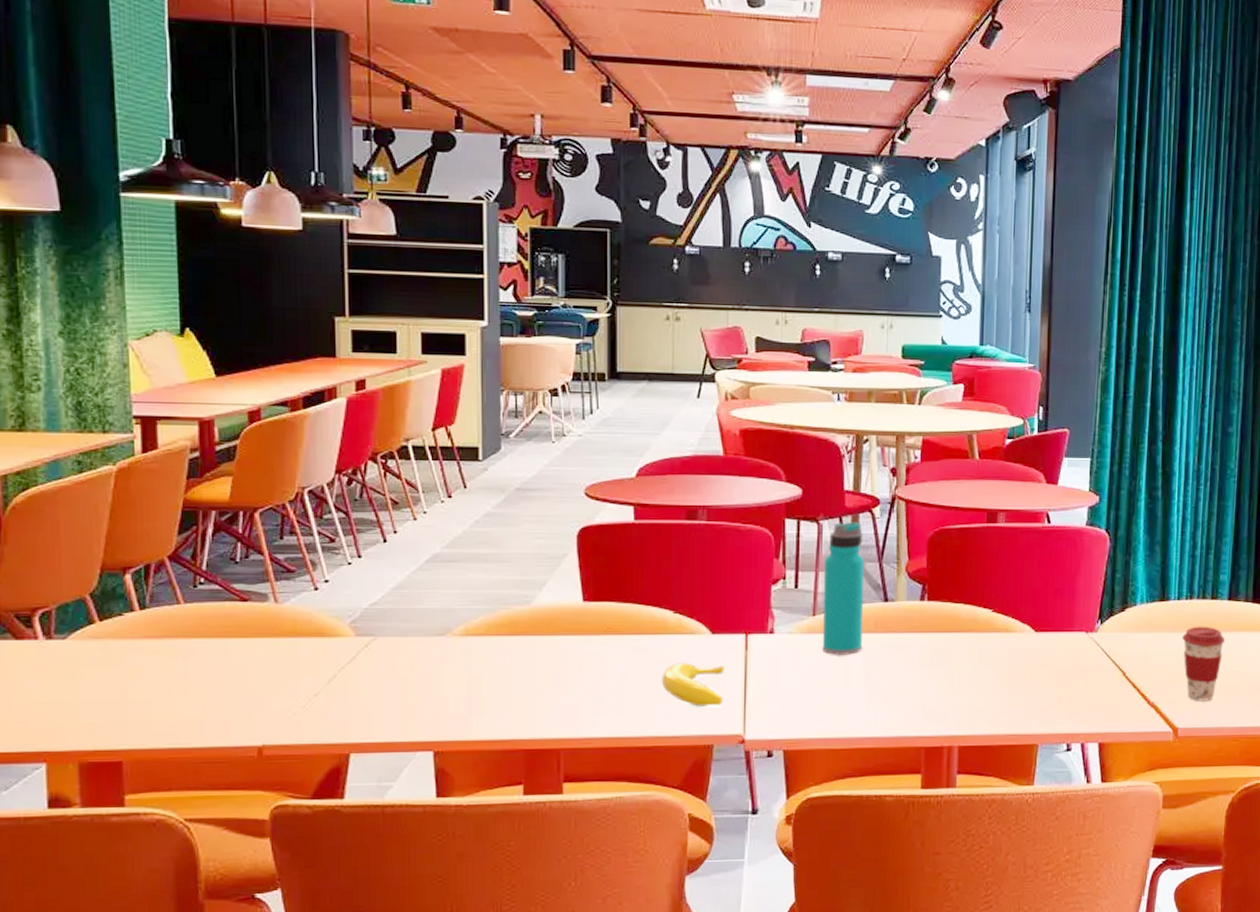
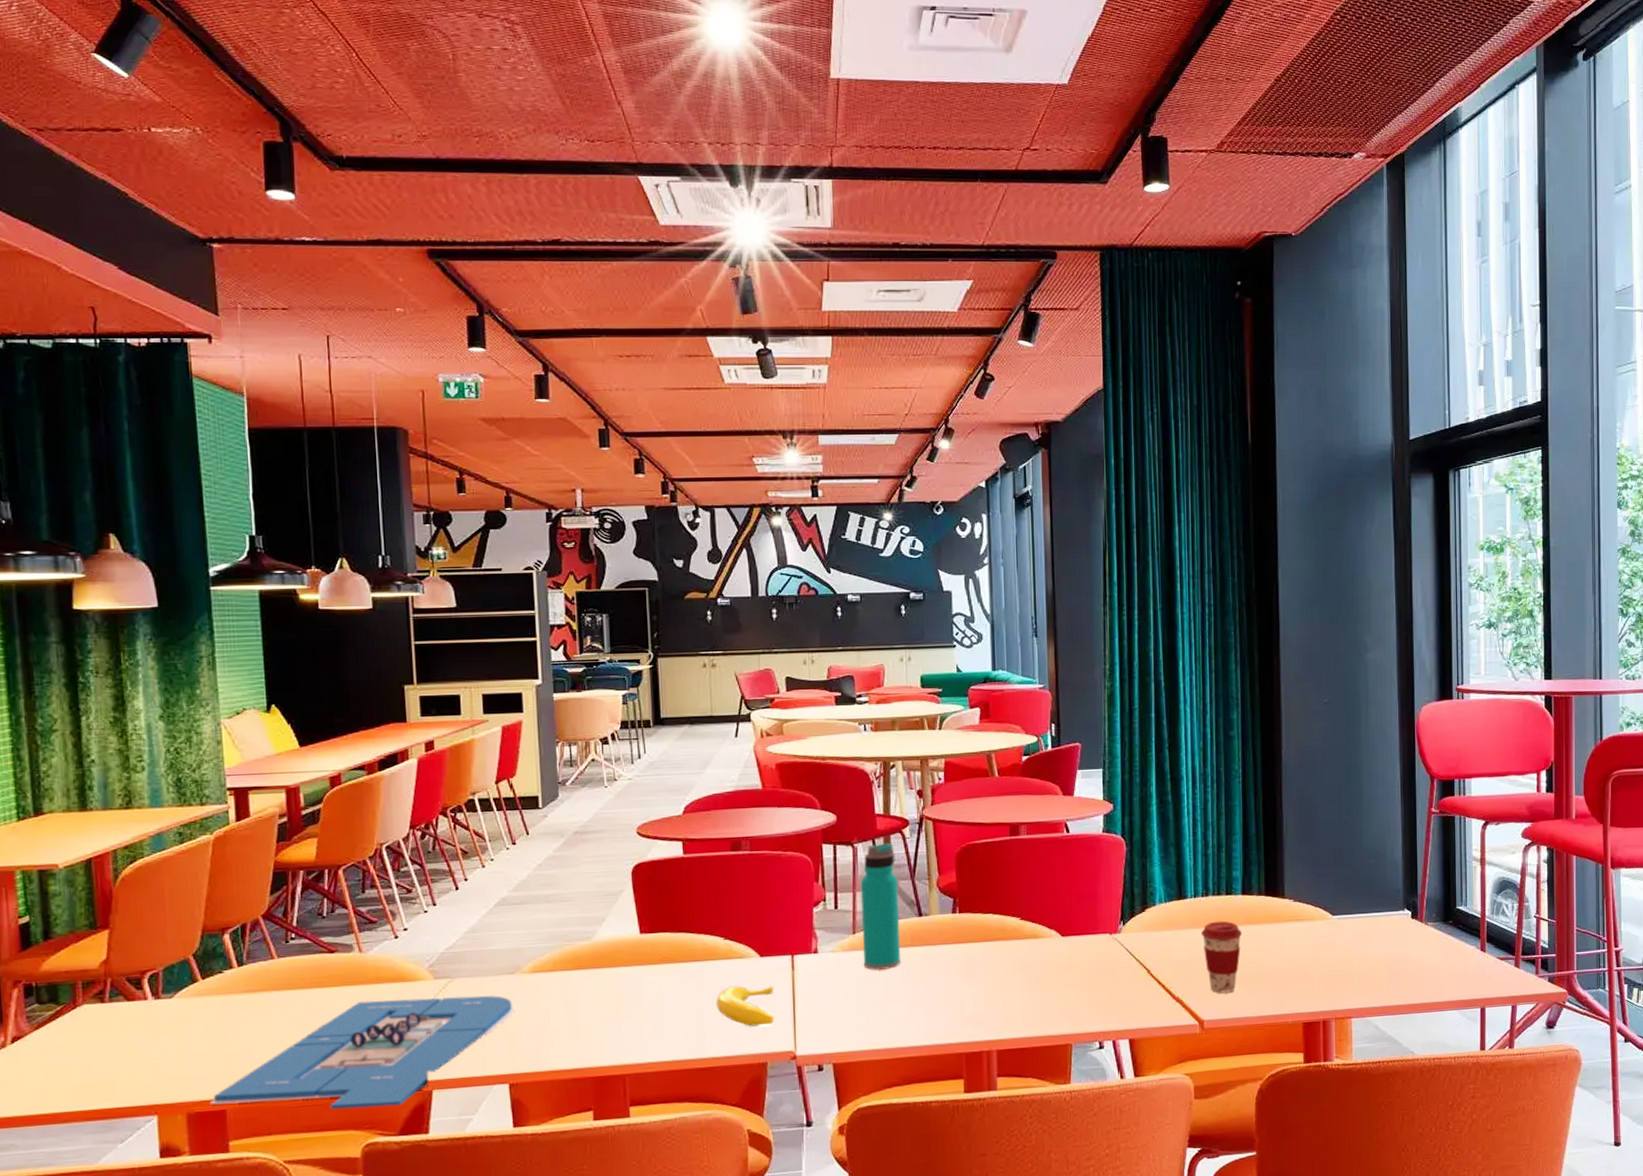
board game: none [105,655,443,768] -> present [210,995,515,1110]

